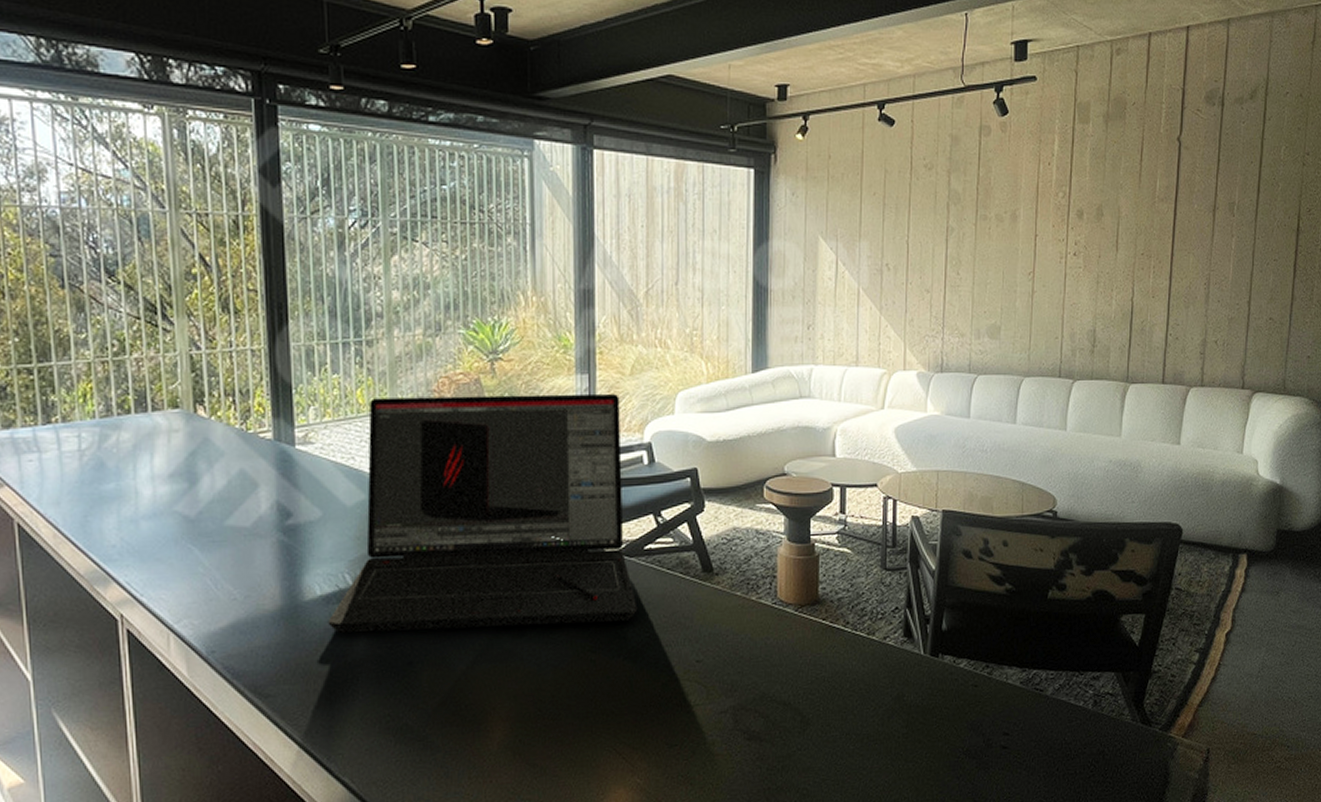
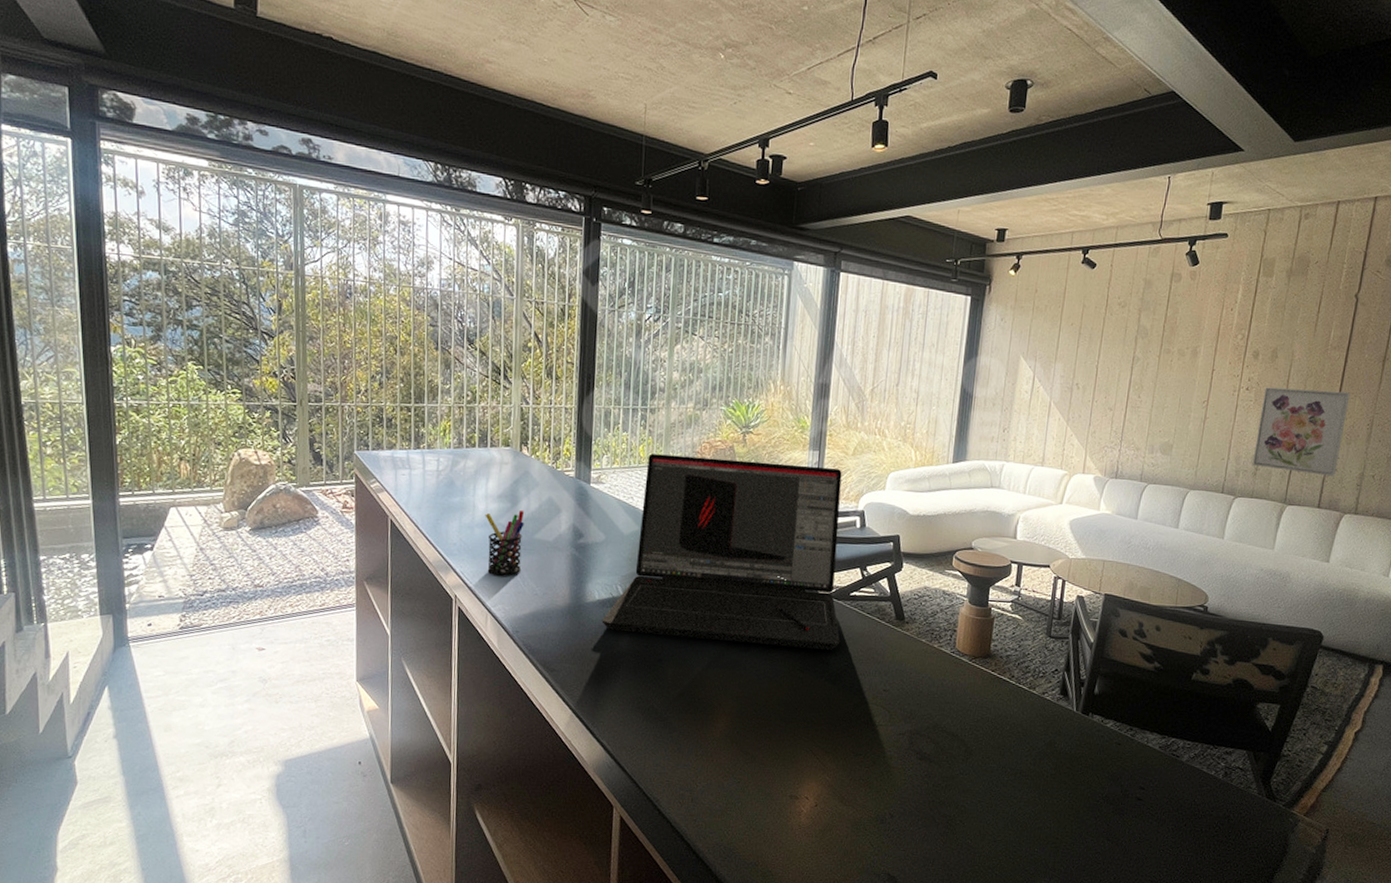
pen holder: none [153,489,212,583] -> present [485,509,524,577]
wall art: none [1088,249,1184,346] -> present [1252,387,1351,477]

